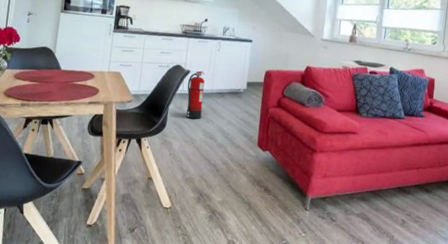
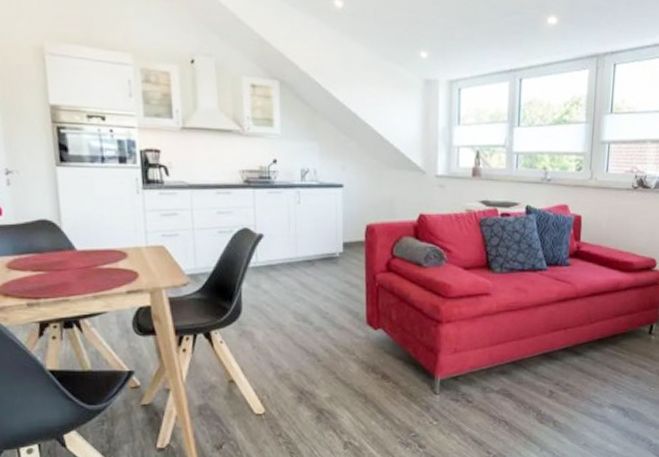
fire extinguisher: present [186,70,205,119] -> none [262,233,288,298]

